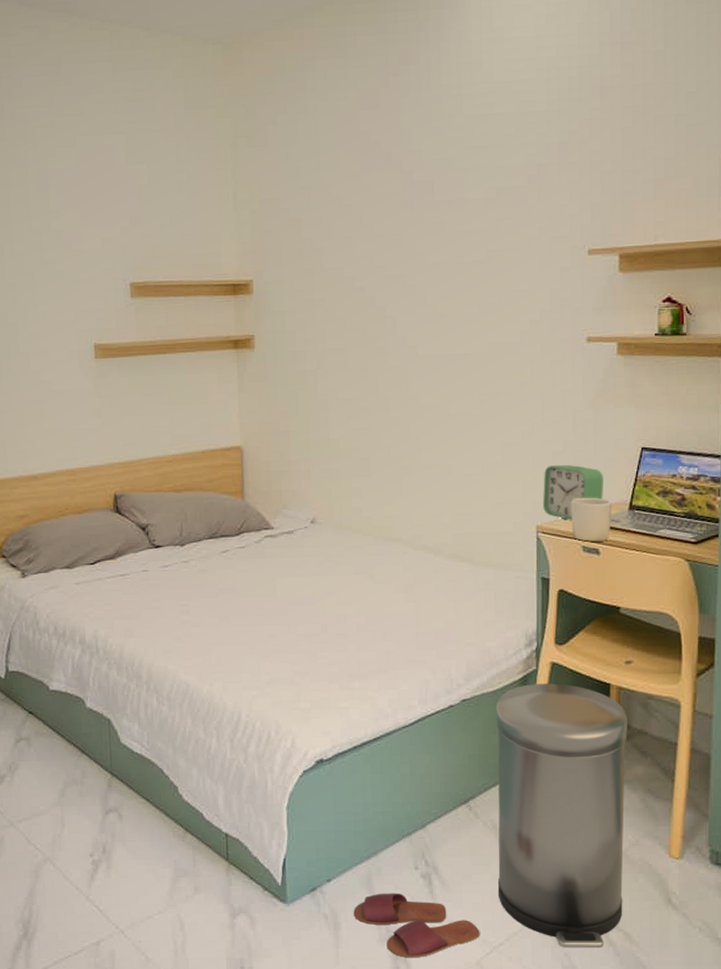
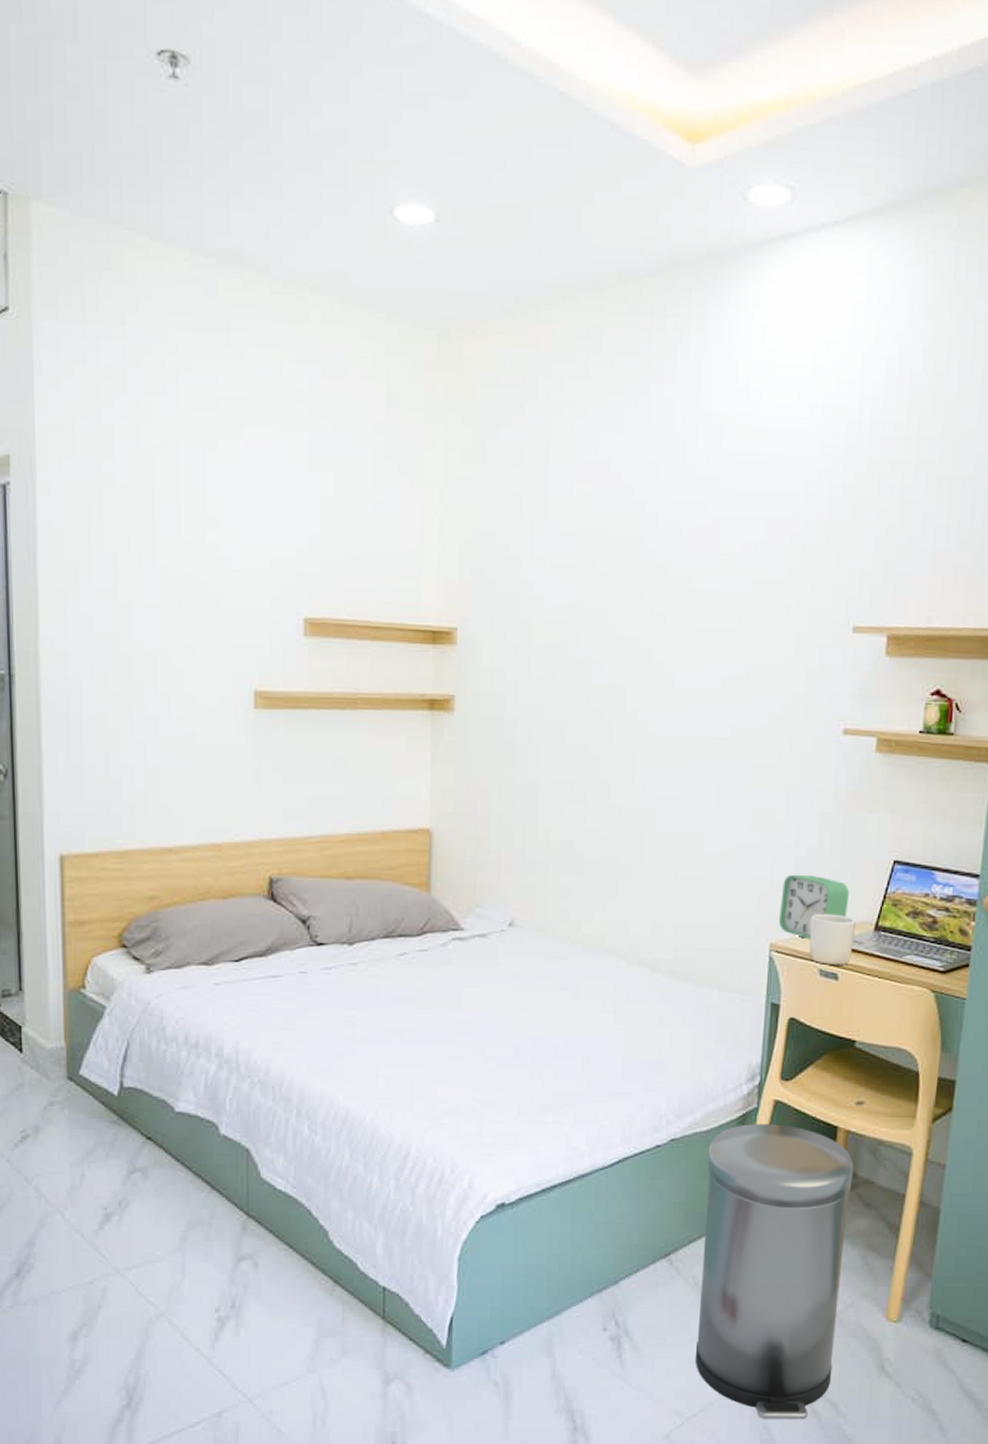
slippers: present [353,893,480,957] -> none [528,1357,672,1430]

